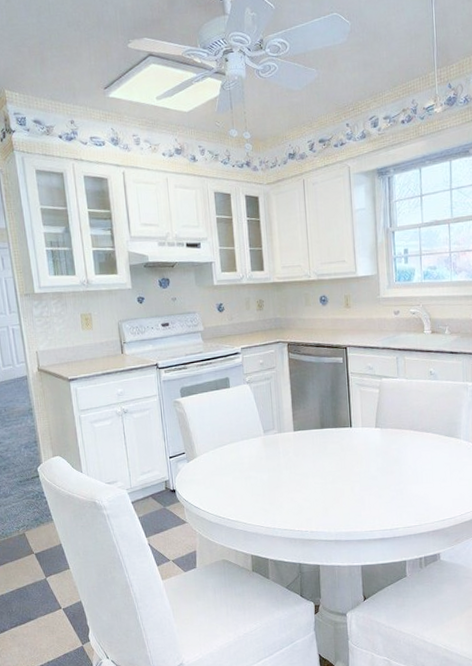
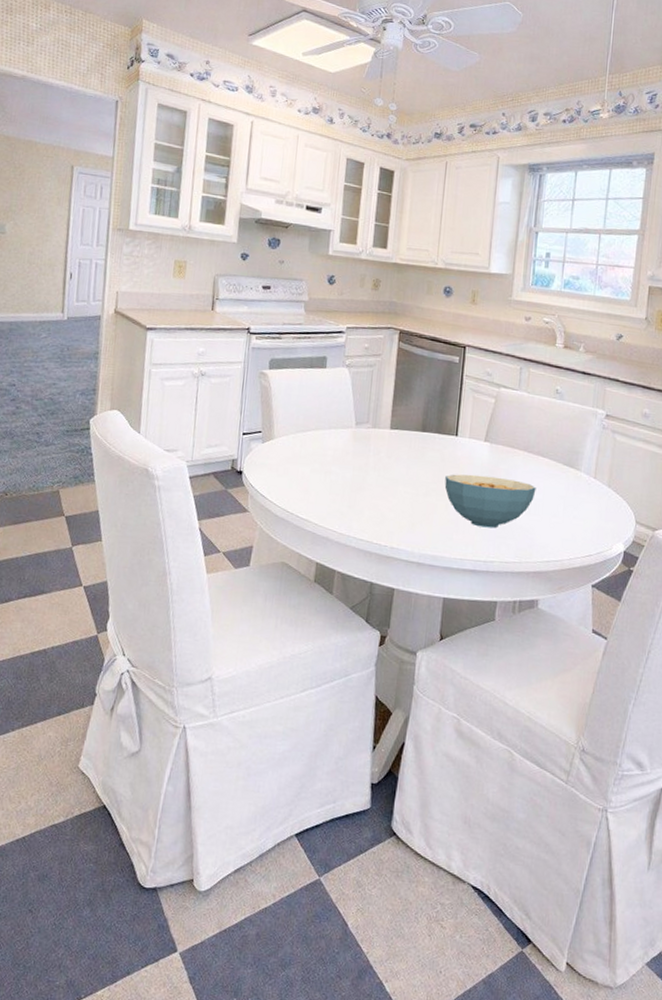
cereal bowl: none [347,456,425,502] -> present [444,474,536,529]

